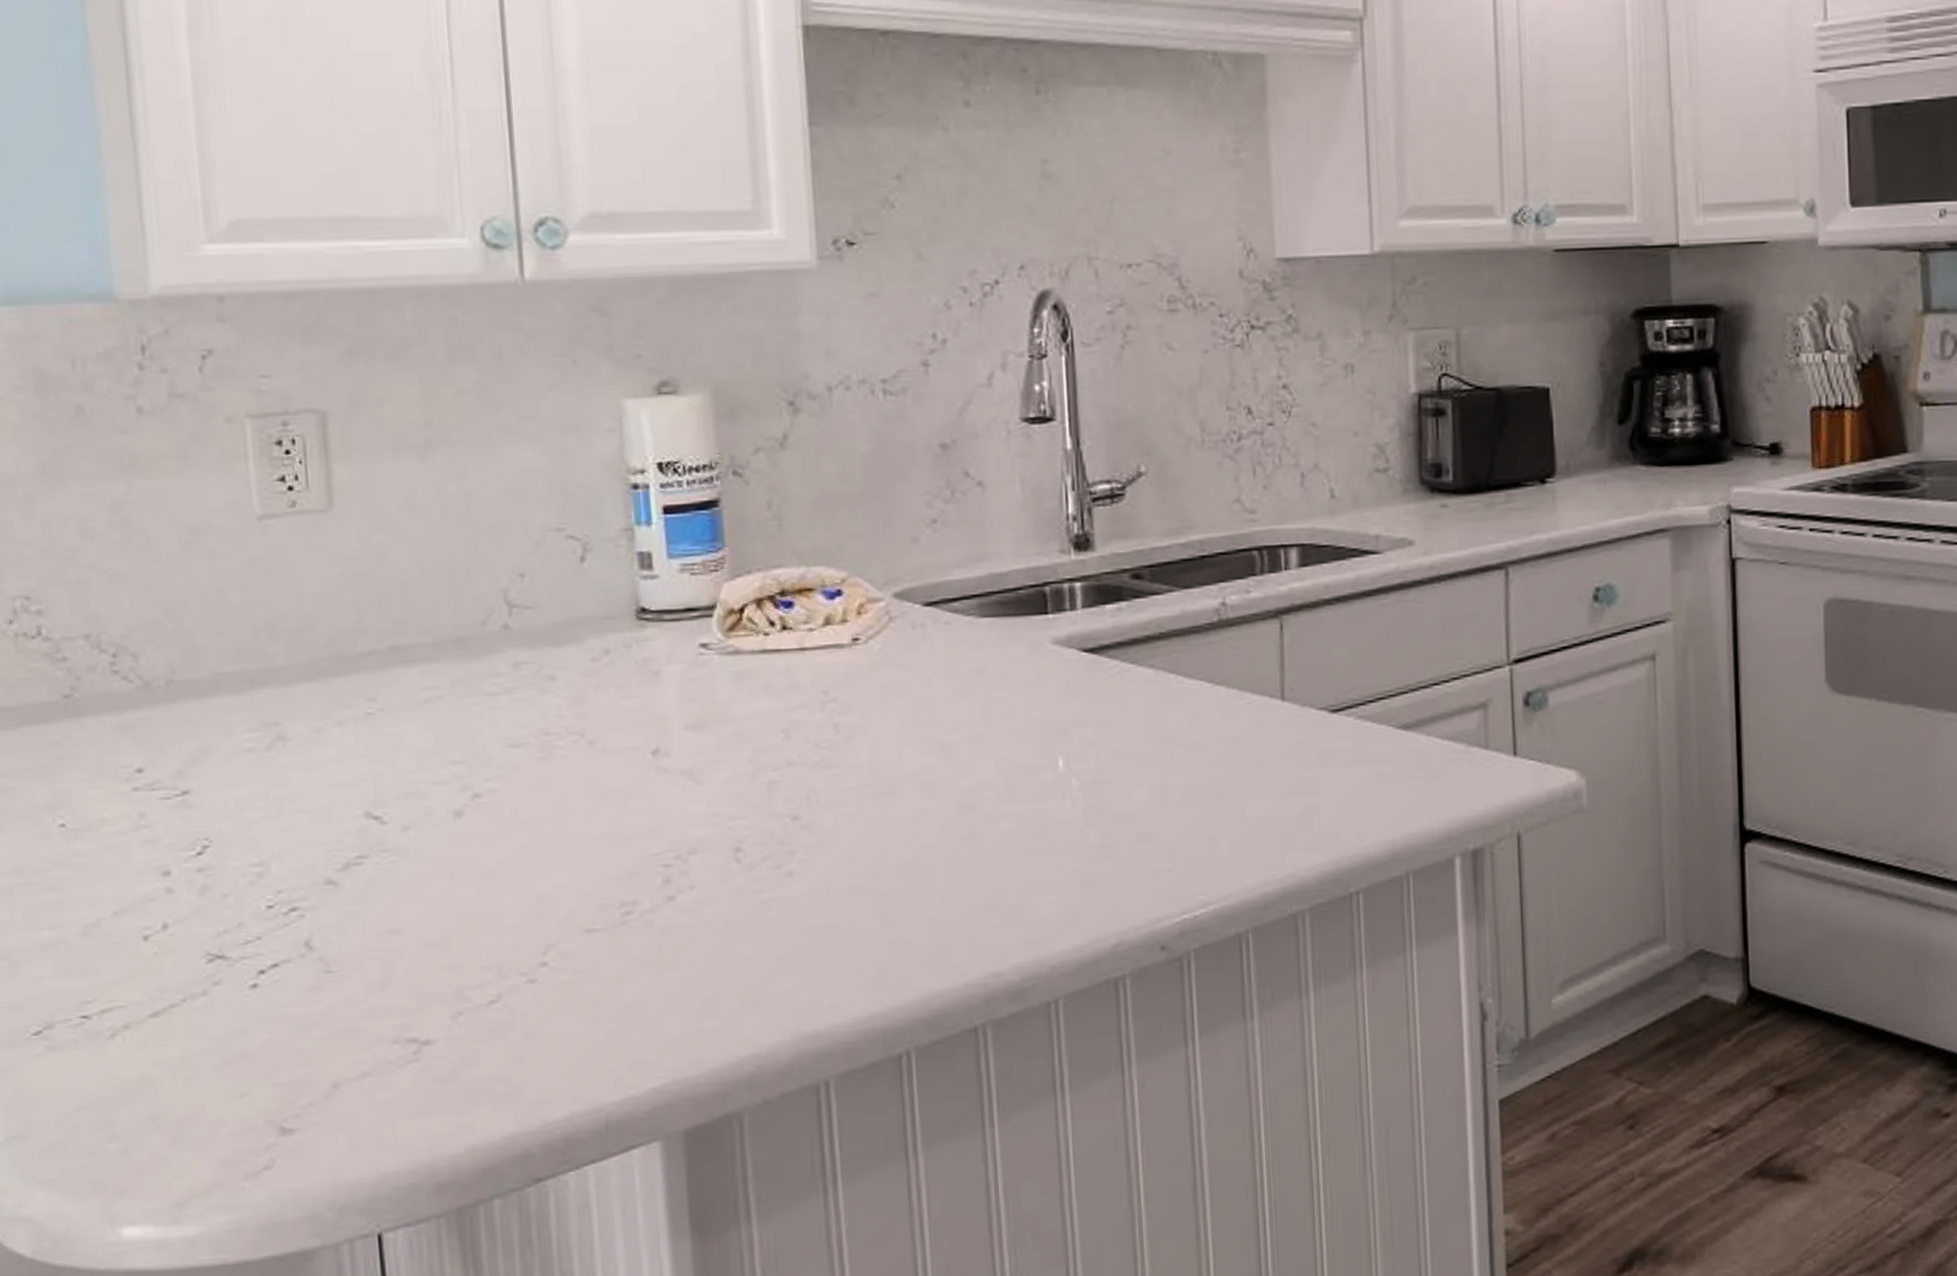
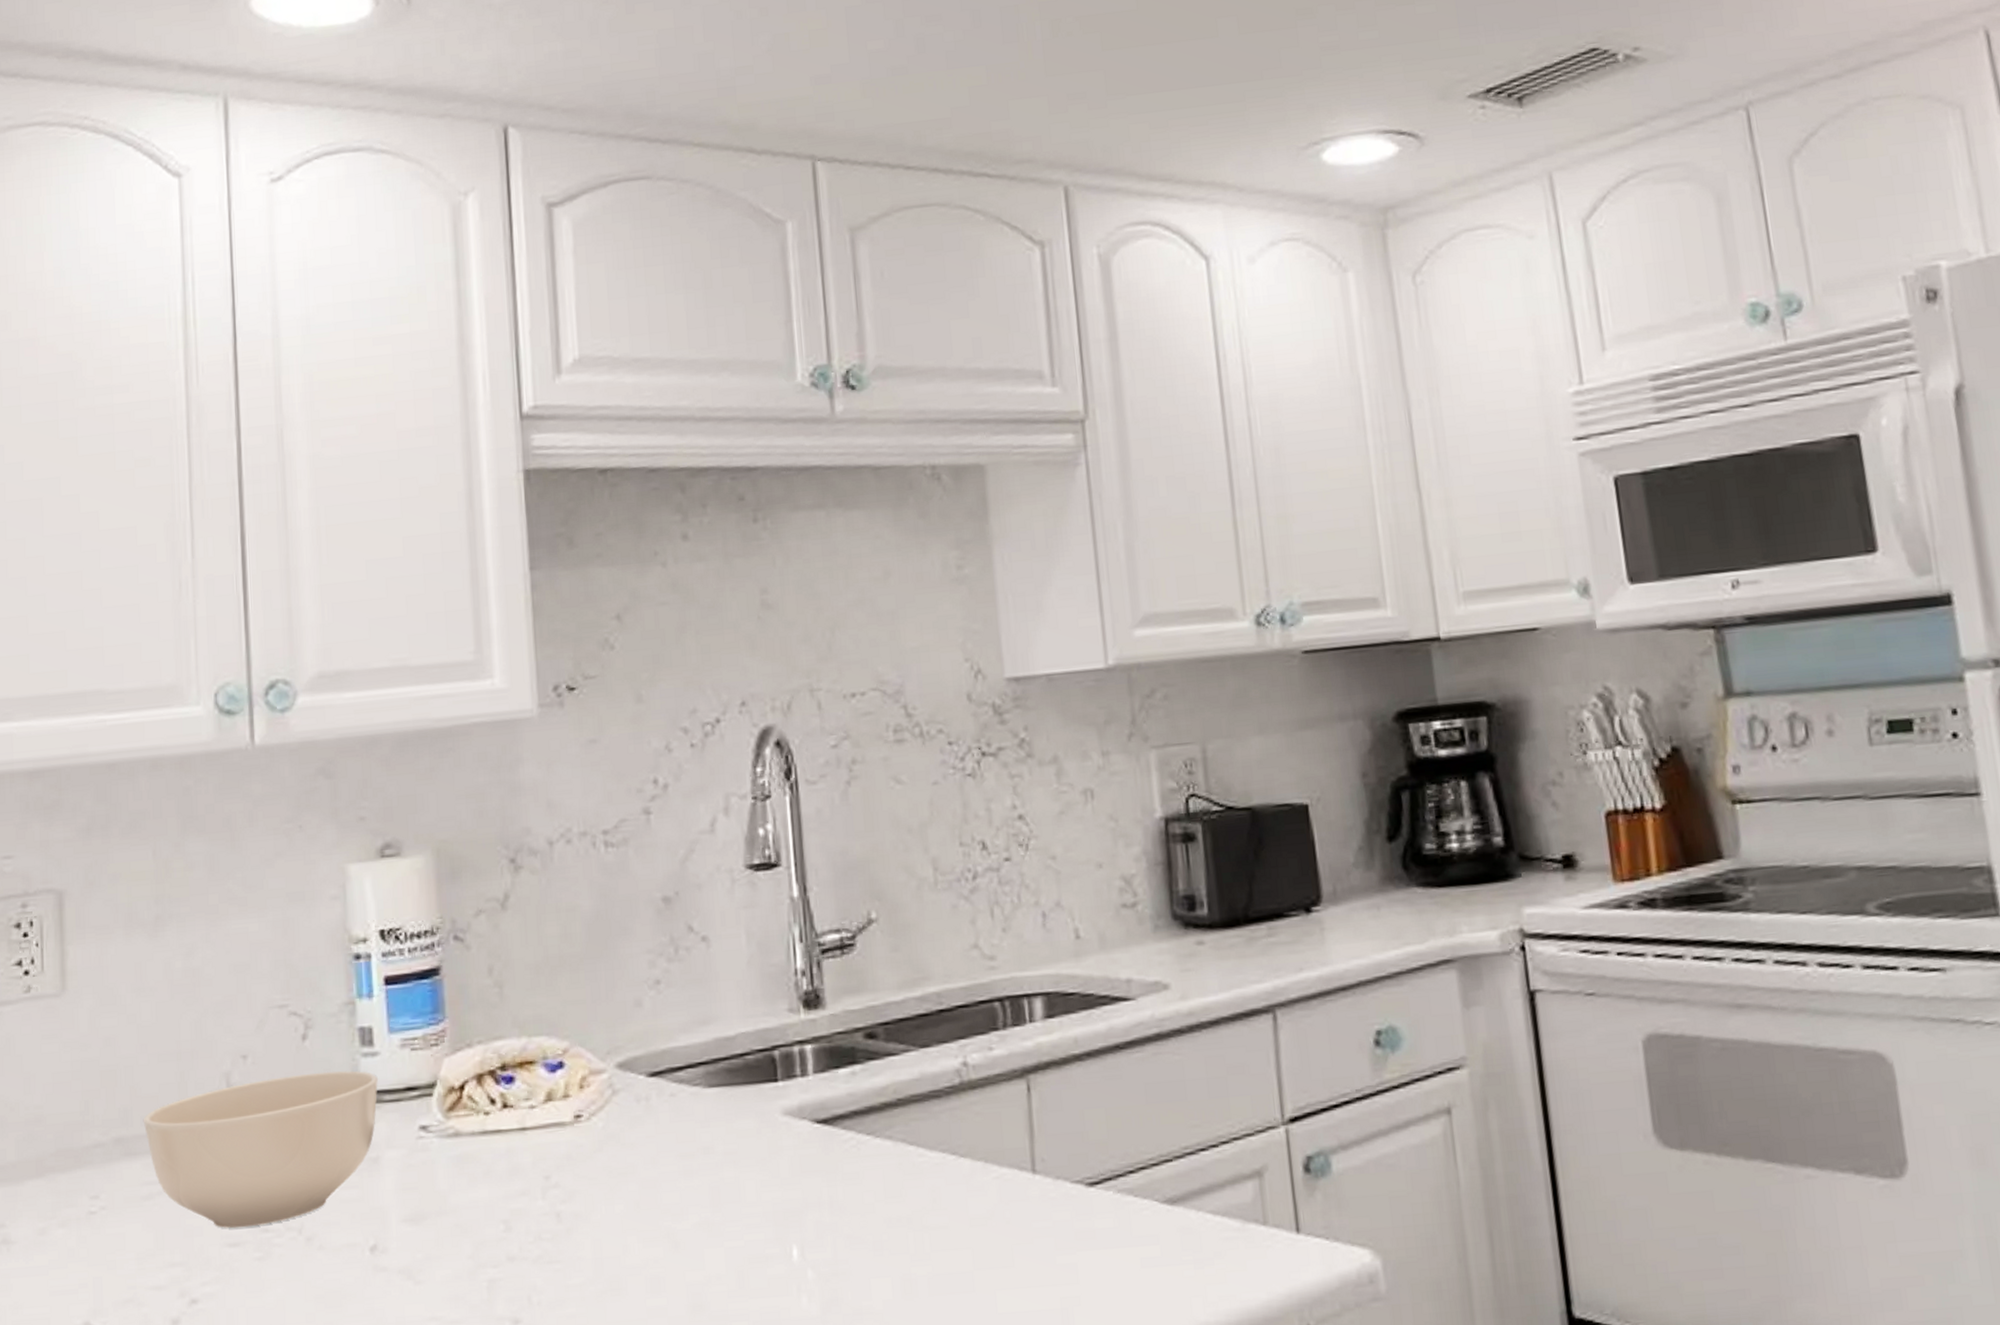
bowl: none [419,591,658,731] -> present [143,1070,378,1229]

